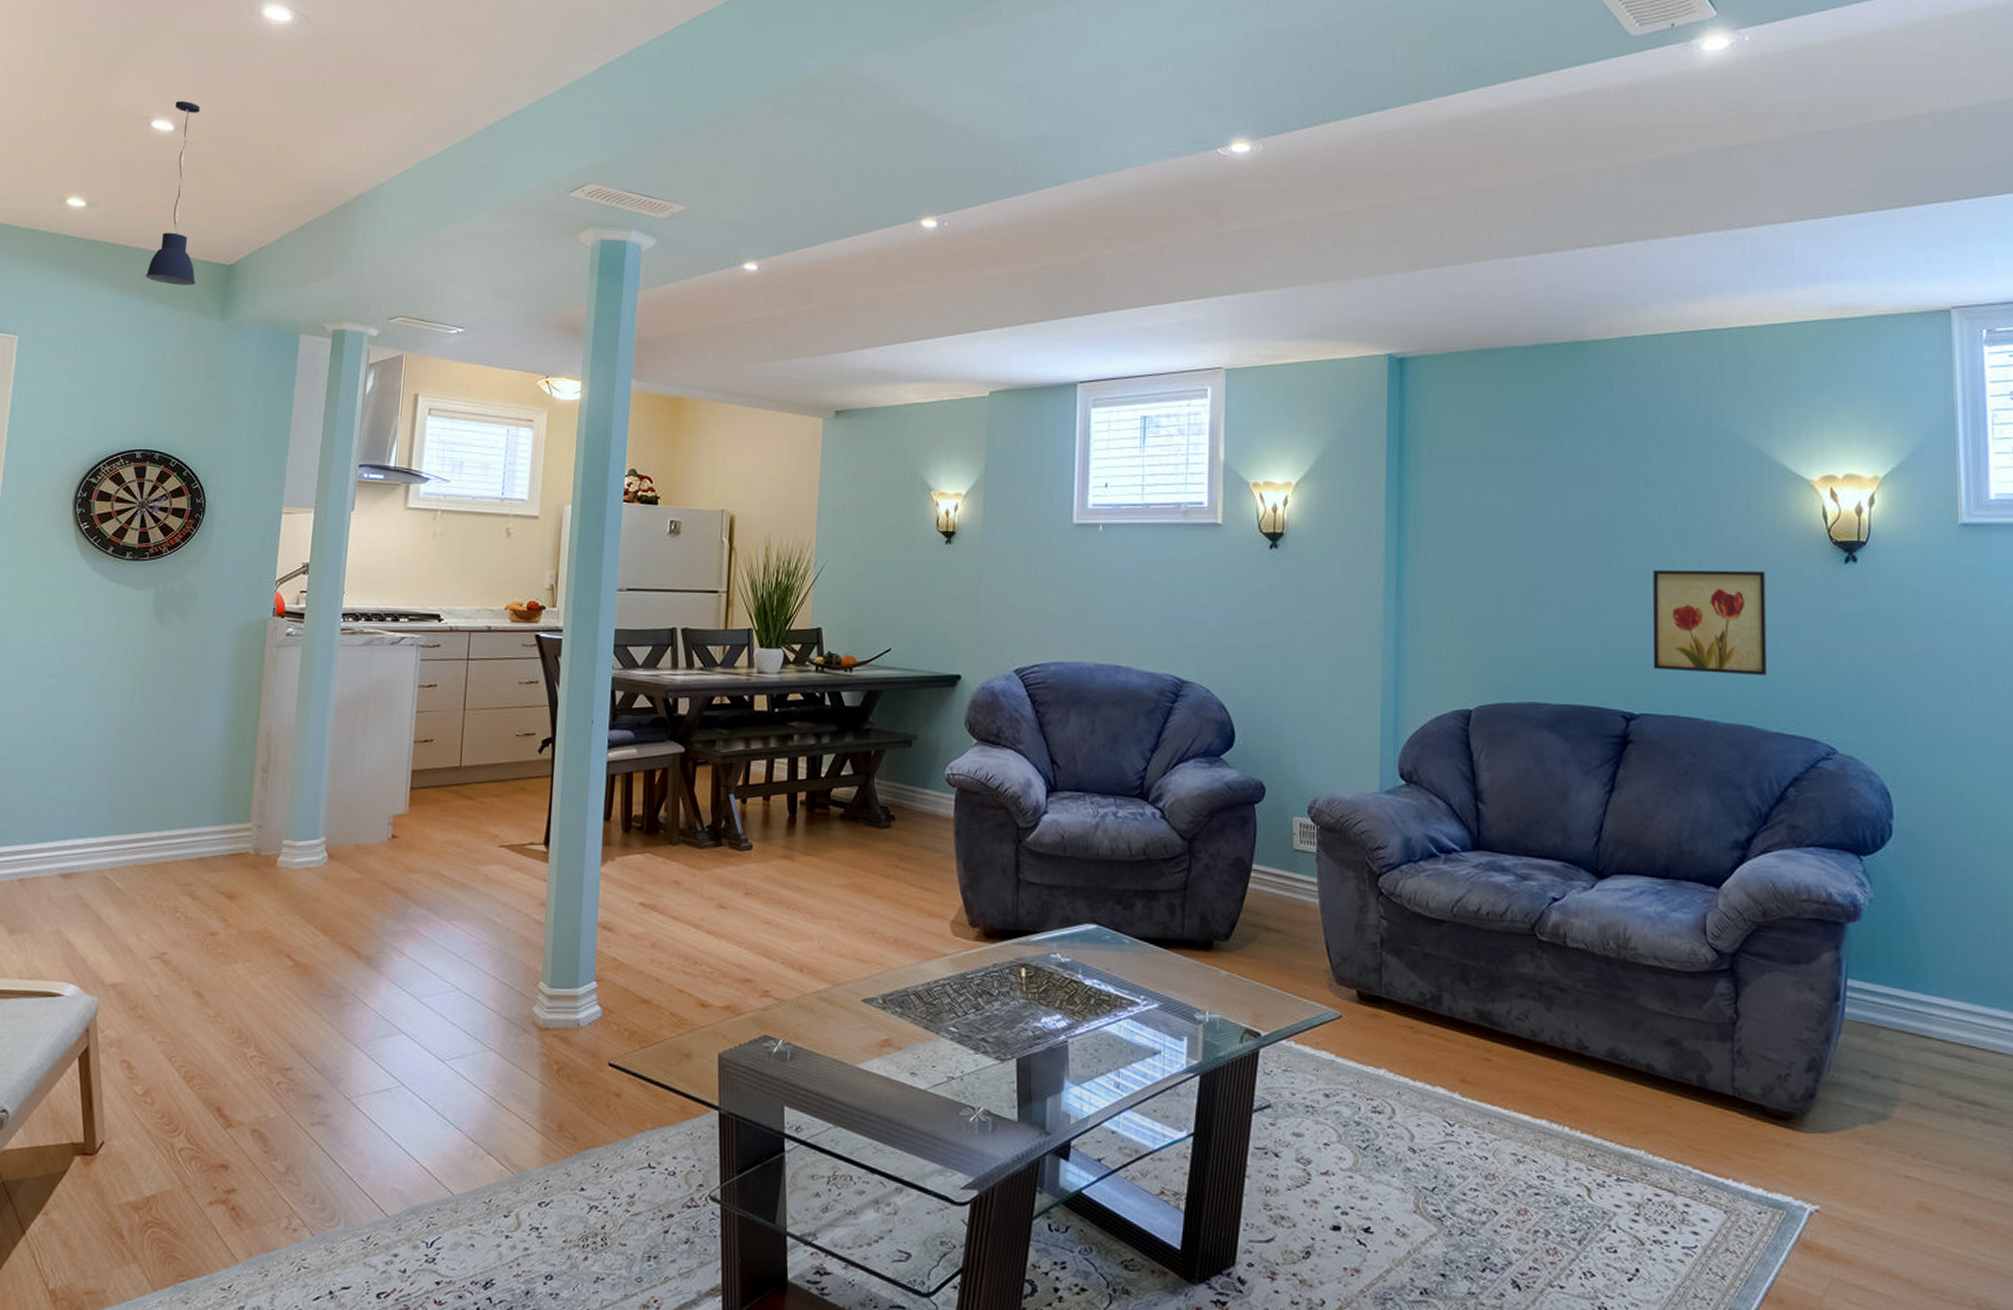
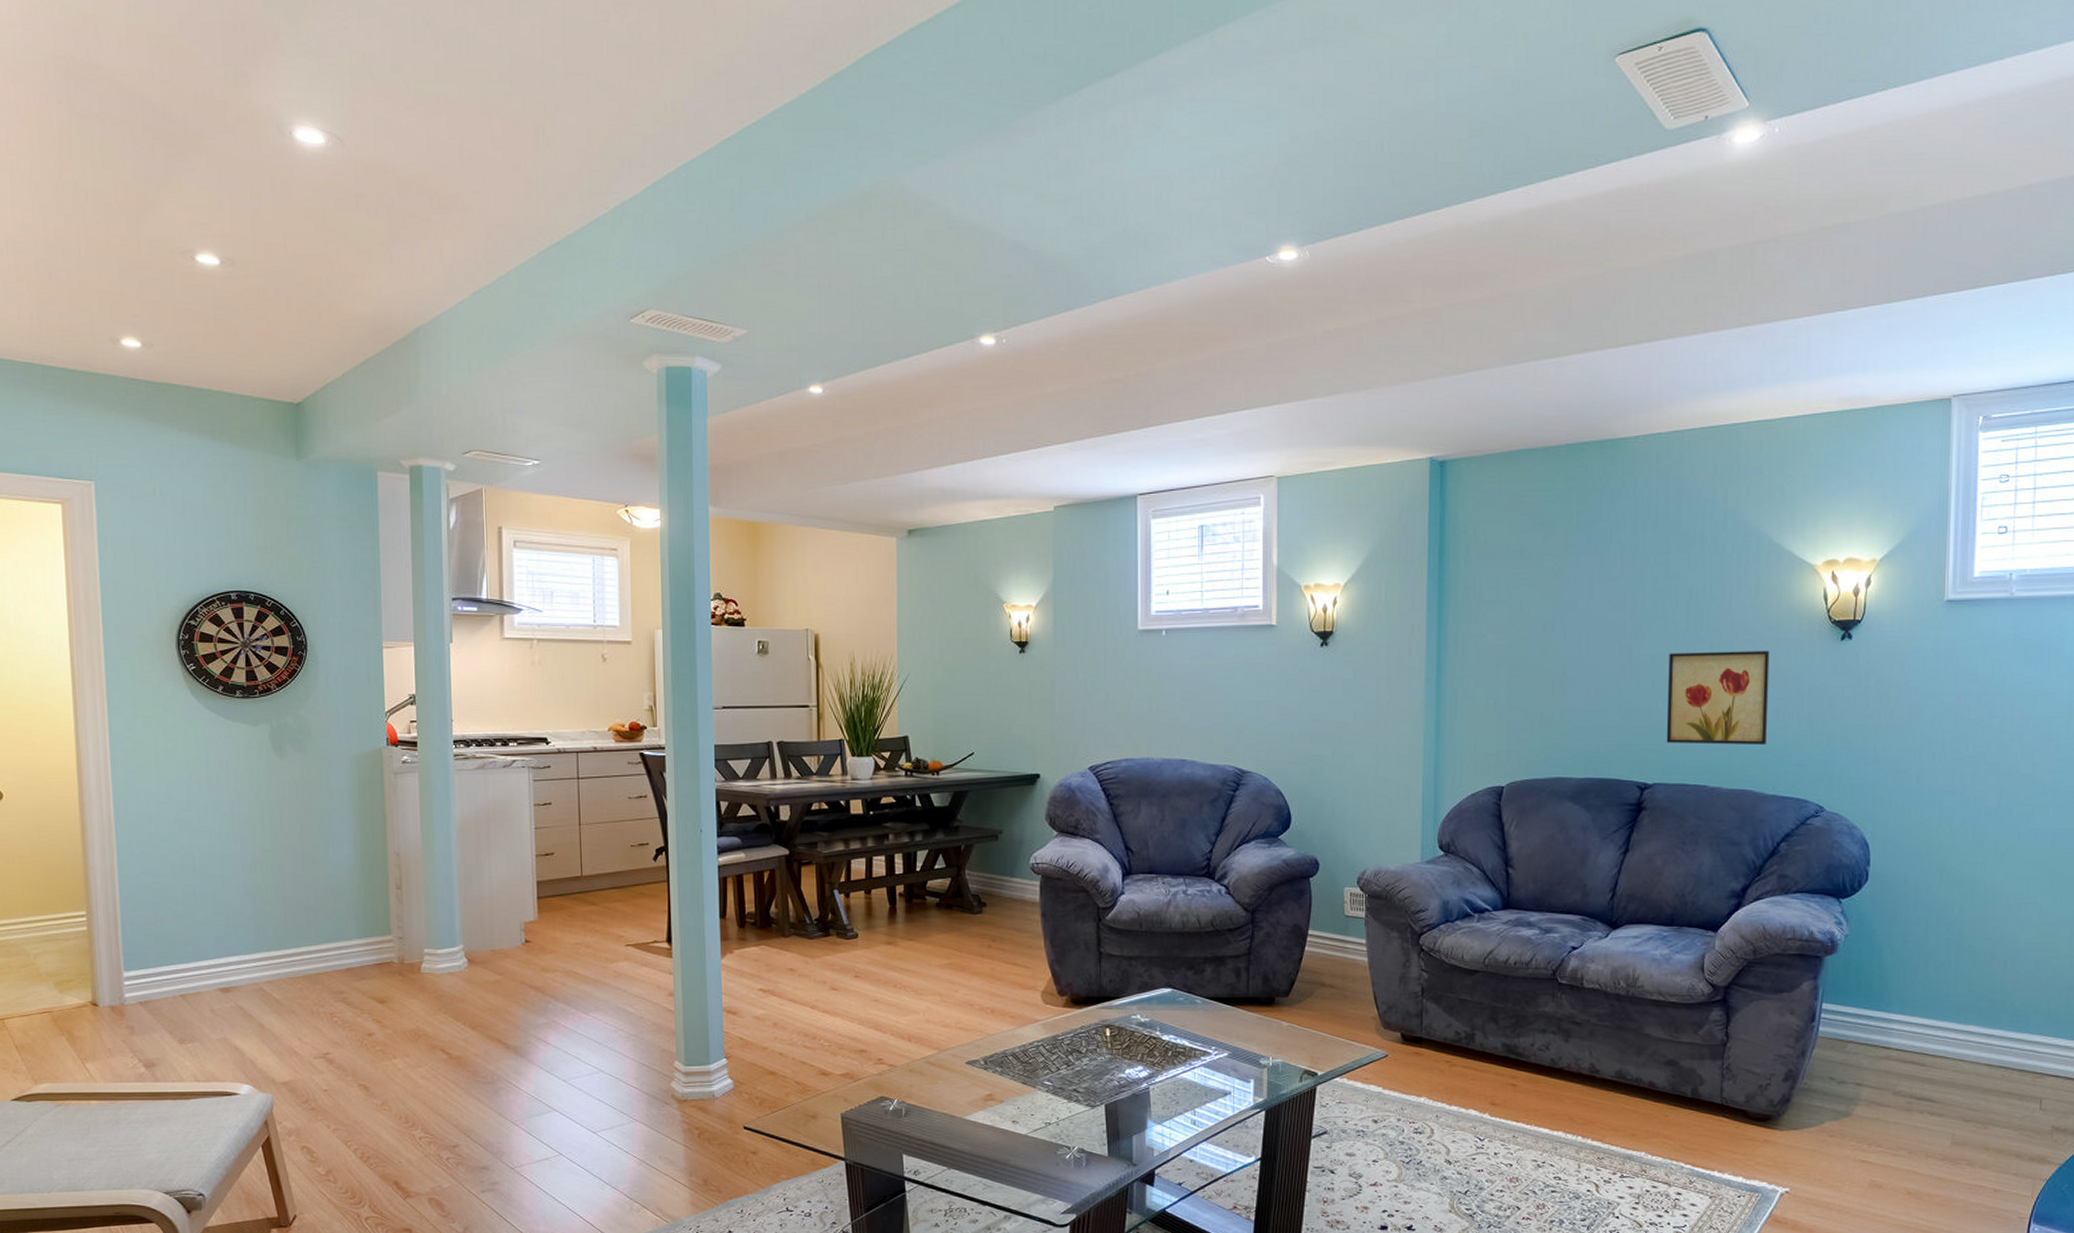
pendant light: present [146,101,200,285] -> none [214,233,265,426]

